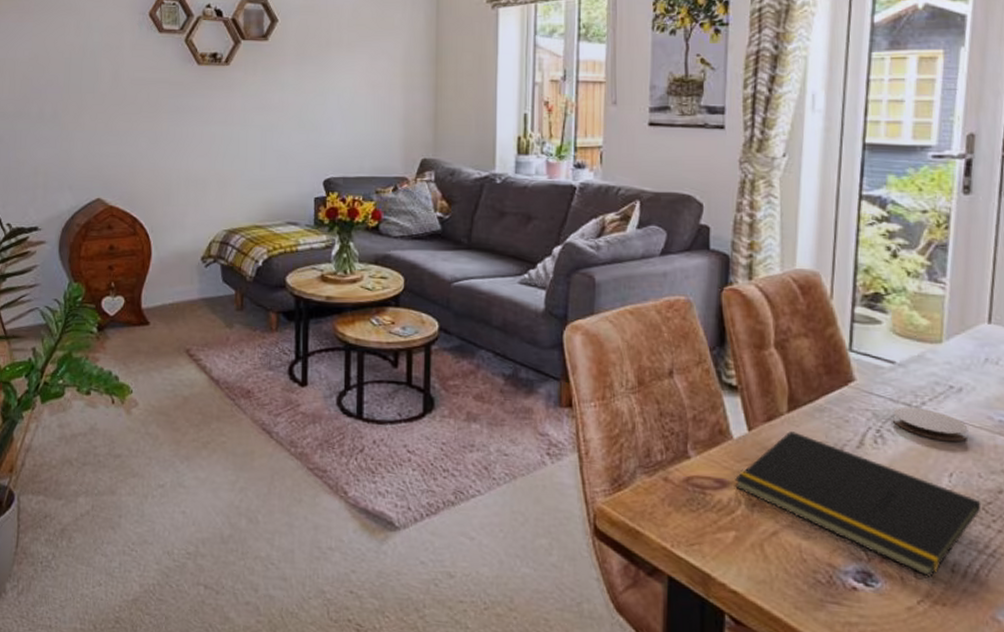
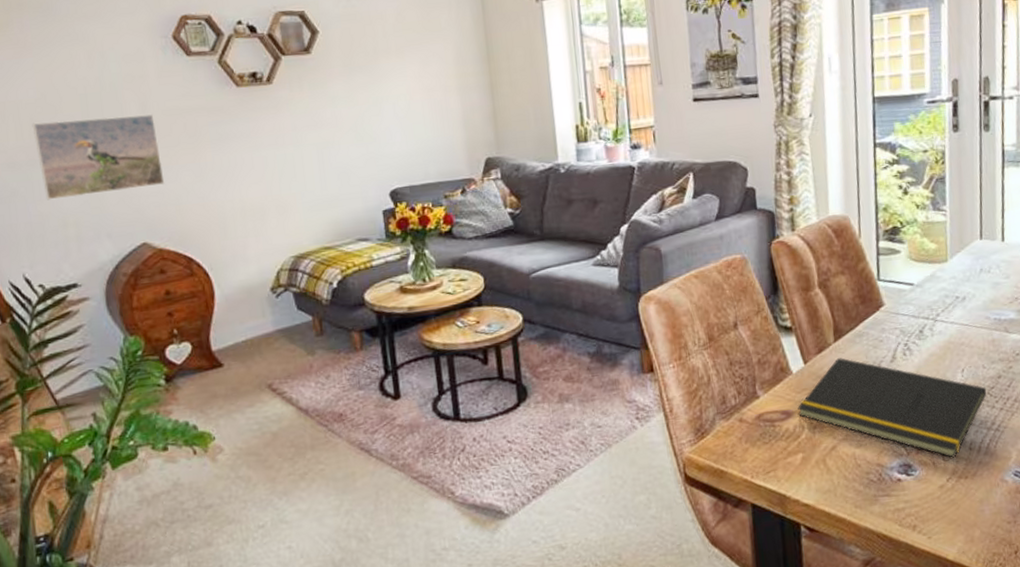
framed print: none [23,80,124,150] -> present [32,114,165,201]
coaster: present [893,407,968,442] -> none [915,319,973,344]

